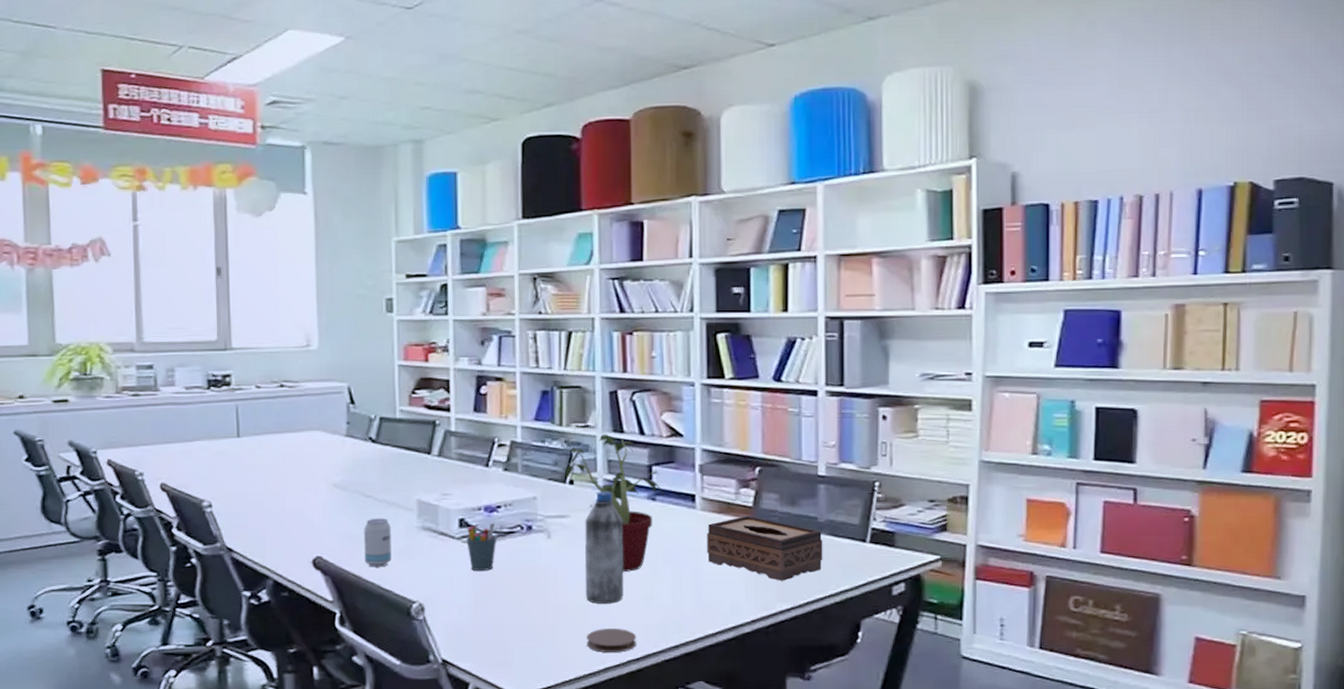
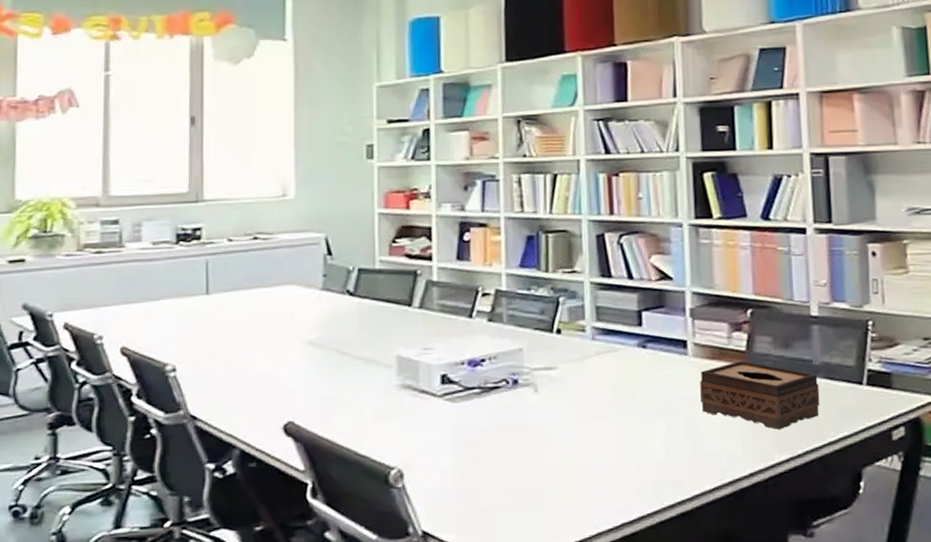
beverage can: present [364,518,392,567] -> none [340,376,369,431]
pen holder: present [466,522,497,572] -> none [449,377,481,432]
potted plant: present [565,433,664,572] -> none [552,278,655,426]
water bottle: present [585,492,624,604] -> none [573,340,615,462]
coaster: present [587,629,637,652] -> none [577,488,631,516]

